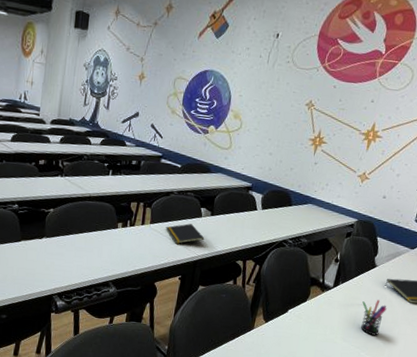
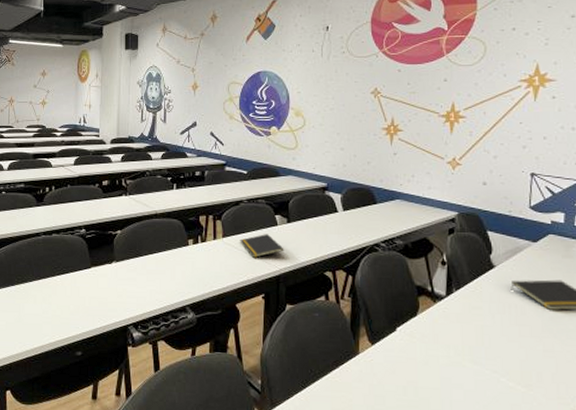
pen holder: present [361,299,387,336] -> none [487,308,521,355]

